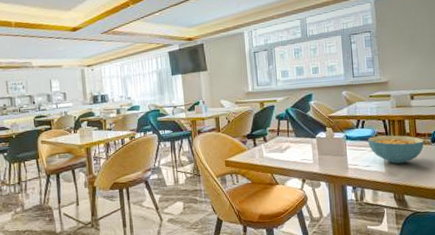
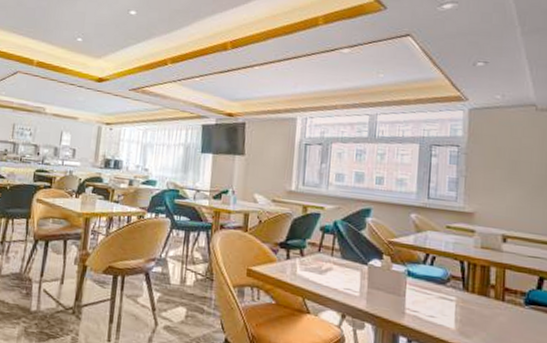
cereal bowl: present [368,135,424,164] -> none [436,279,515,323]

